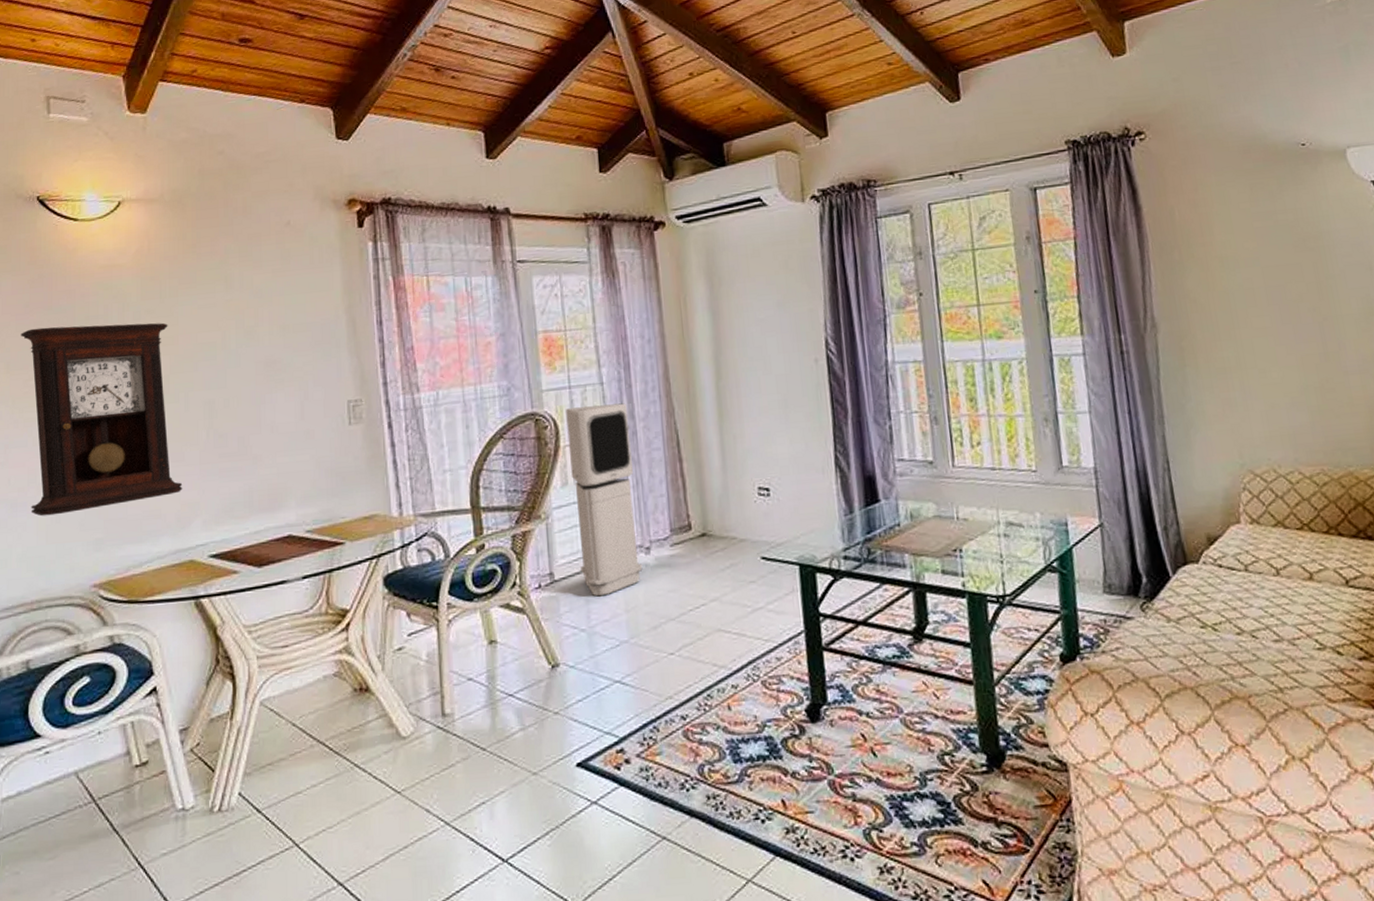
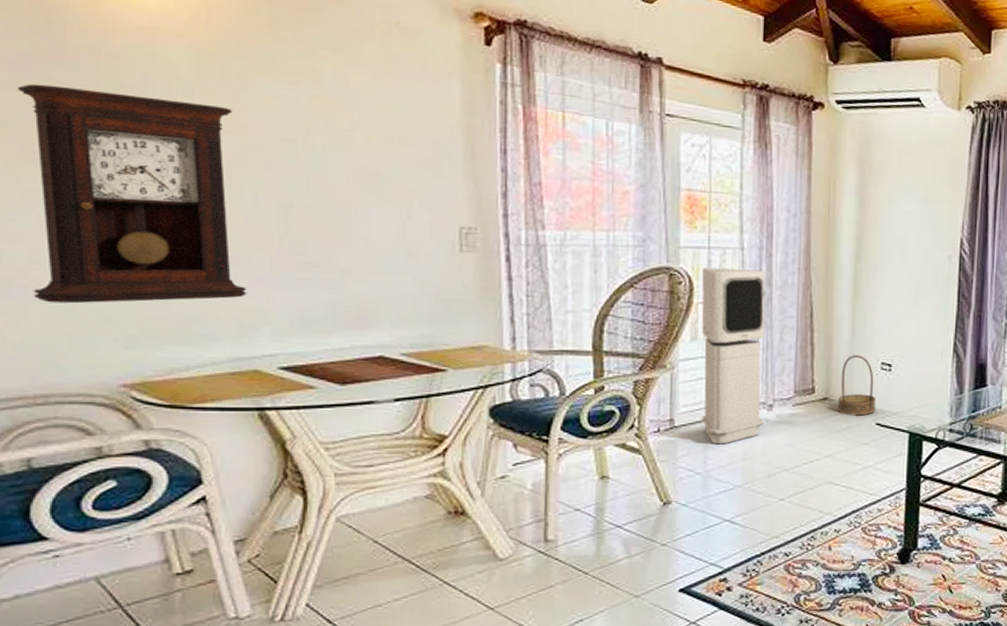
basket: none [716,482,759,552] -> present [837,355,876,416]

